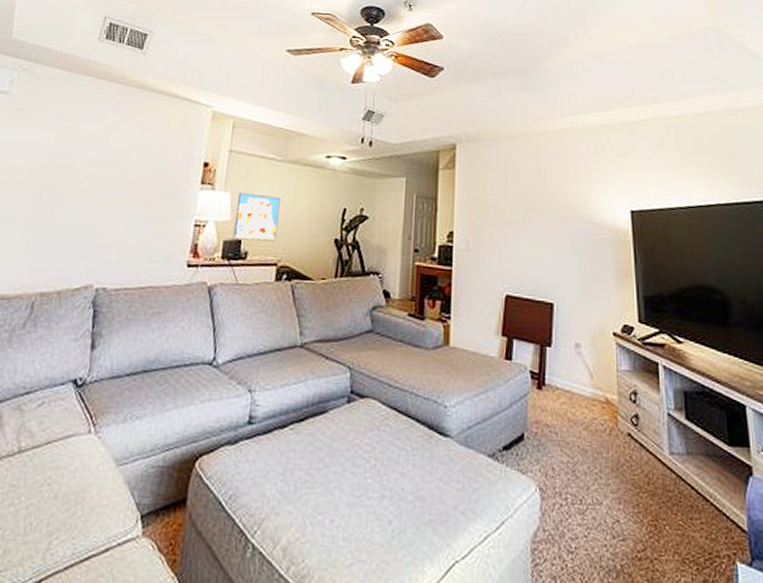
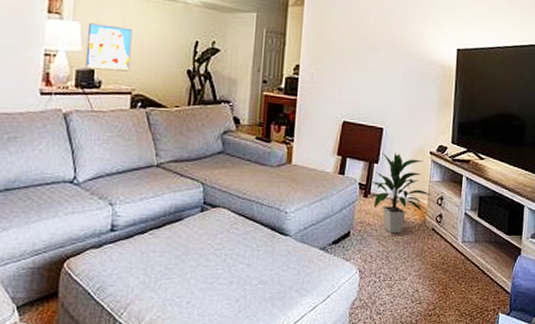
indoor plant: none [542,332,622,438] -> present [367,152,432,233]

